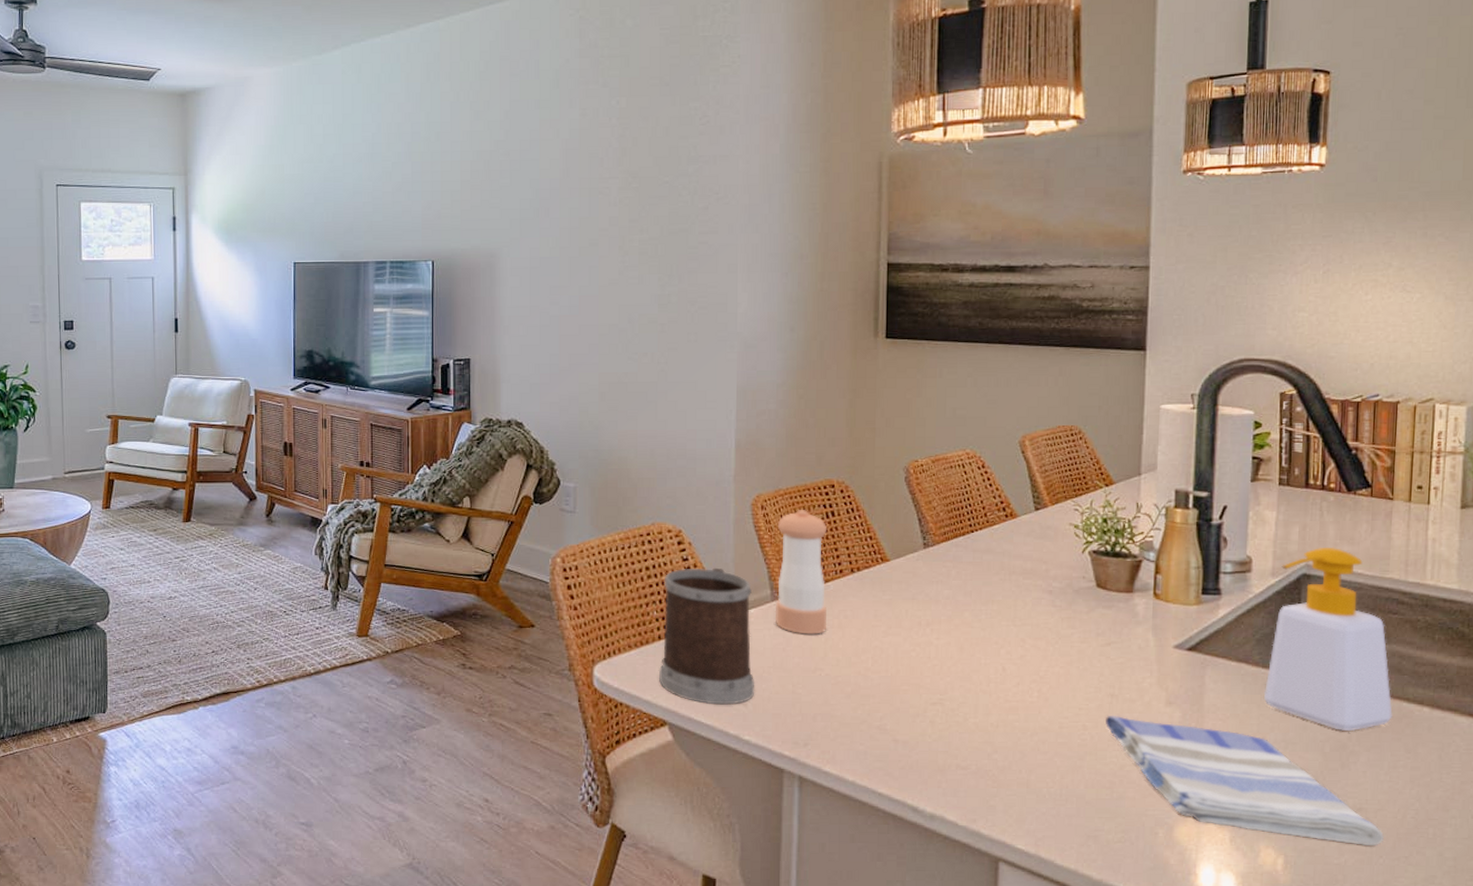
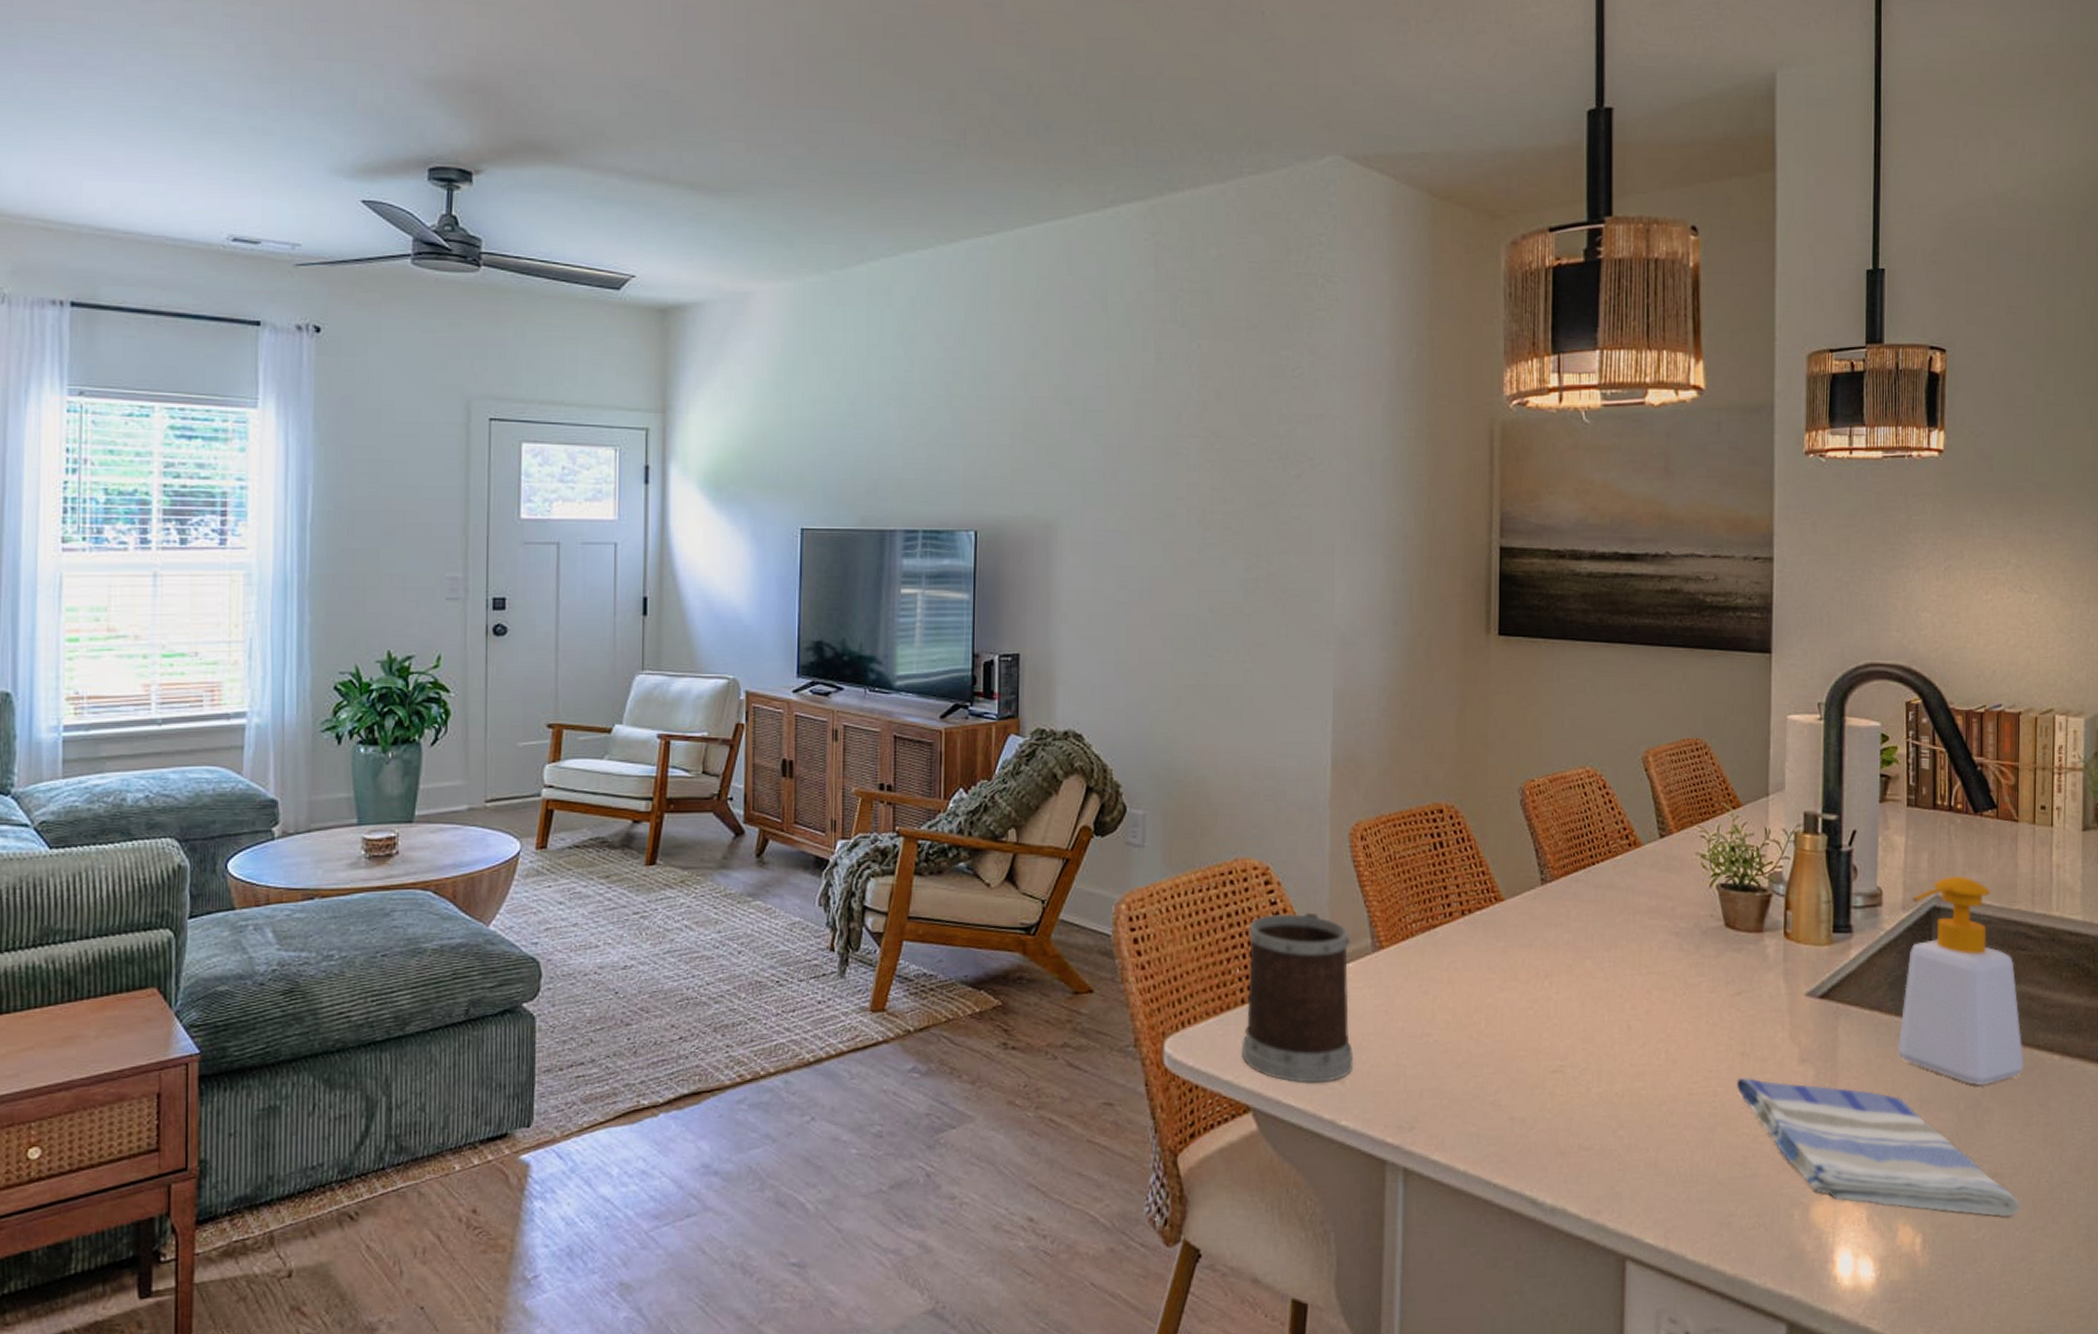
pepper shaker: present [774,510,828,635] -> none [1376,840,1435,992]

